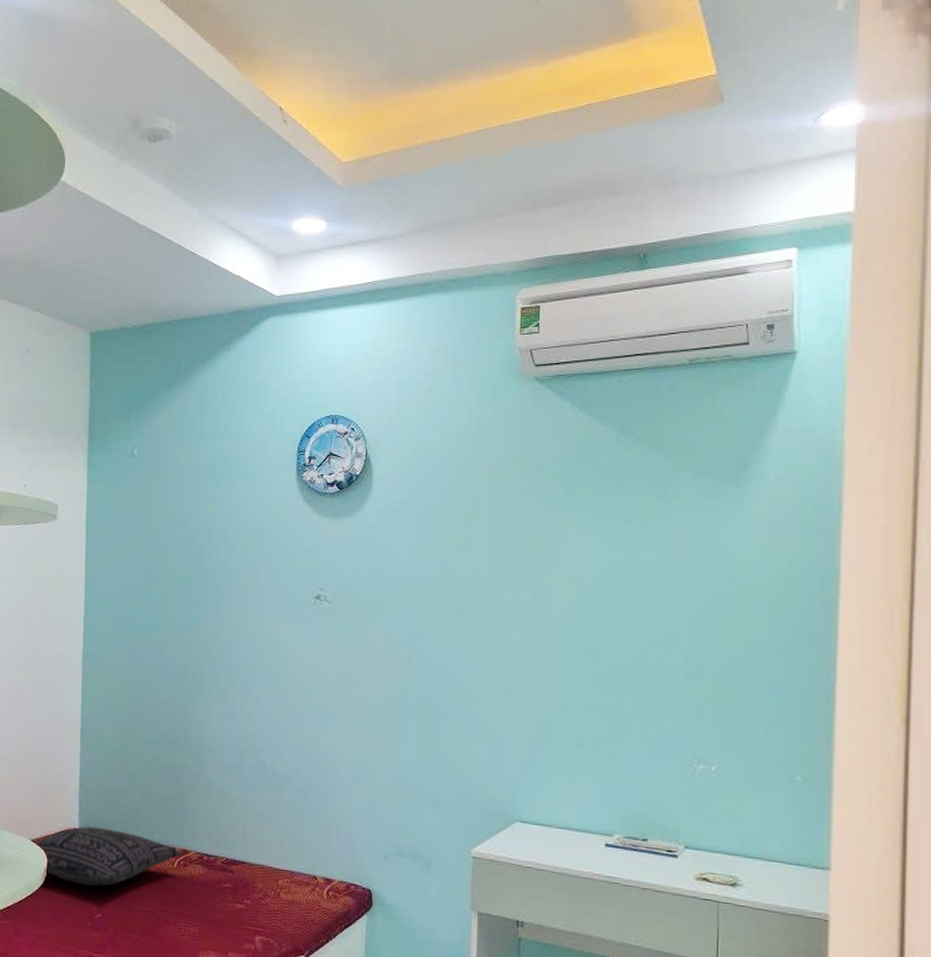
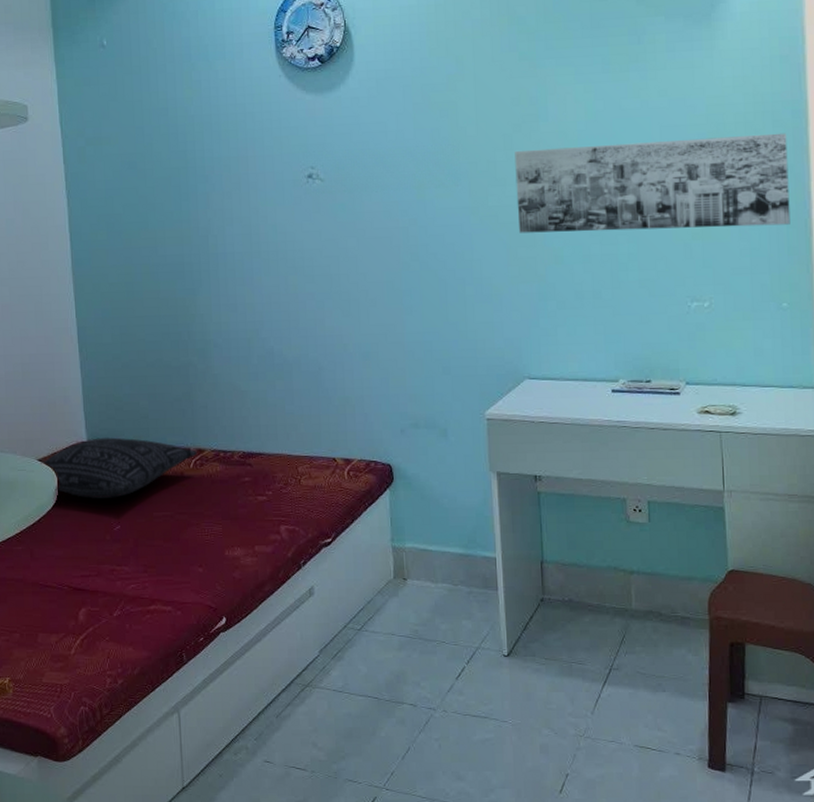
wall art: none [522,592,815,696] -> present [514,133,790,233]

